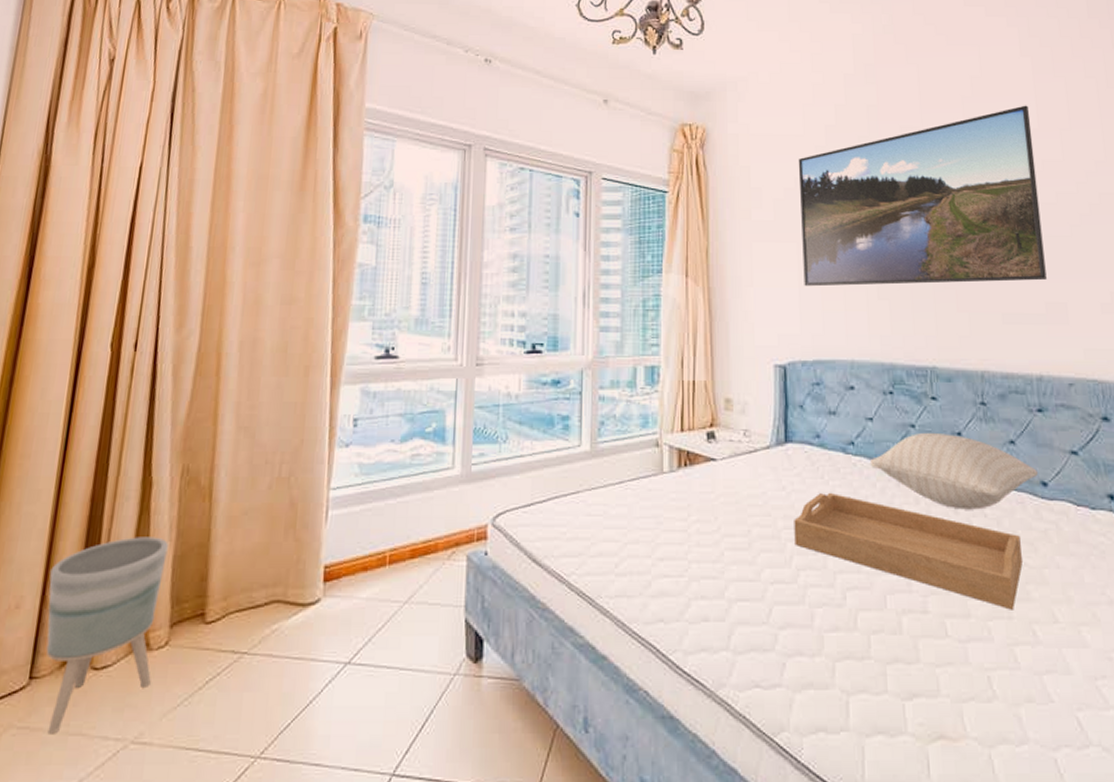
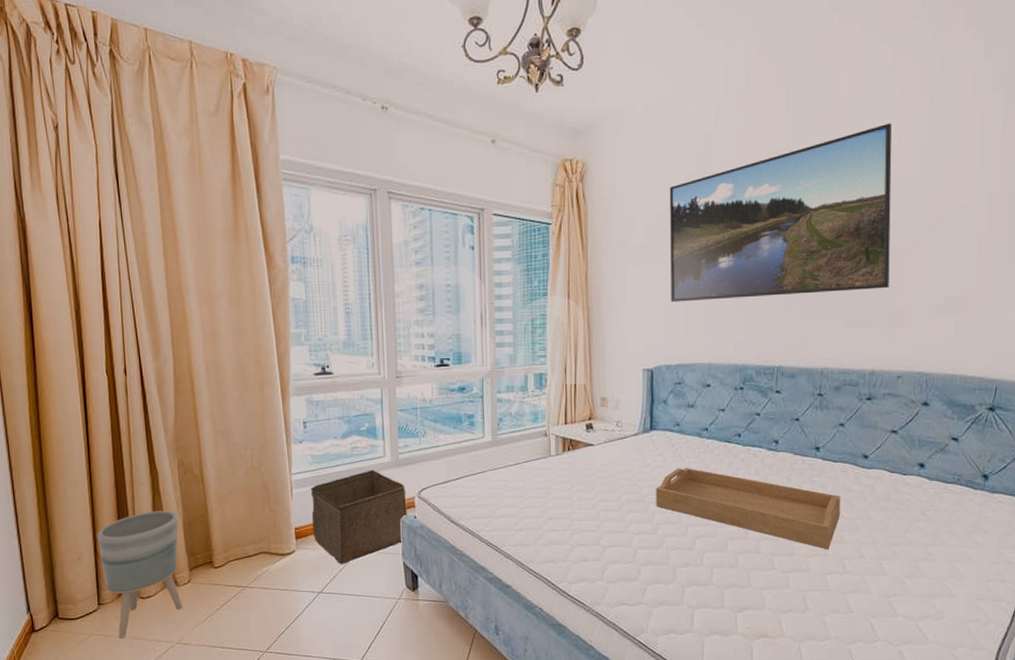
storage bin: none [347,486,477,621] -> present [310,470,407,564]
pillow: present [869,432,1038,510] -> none [720,419,861,478]

